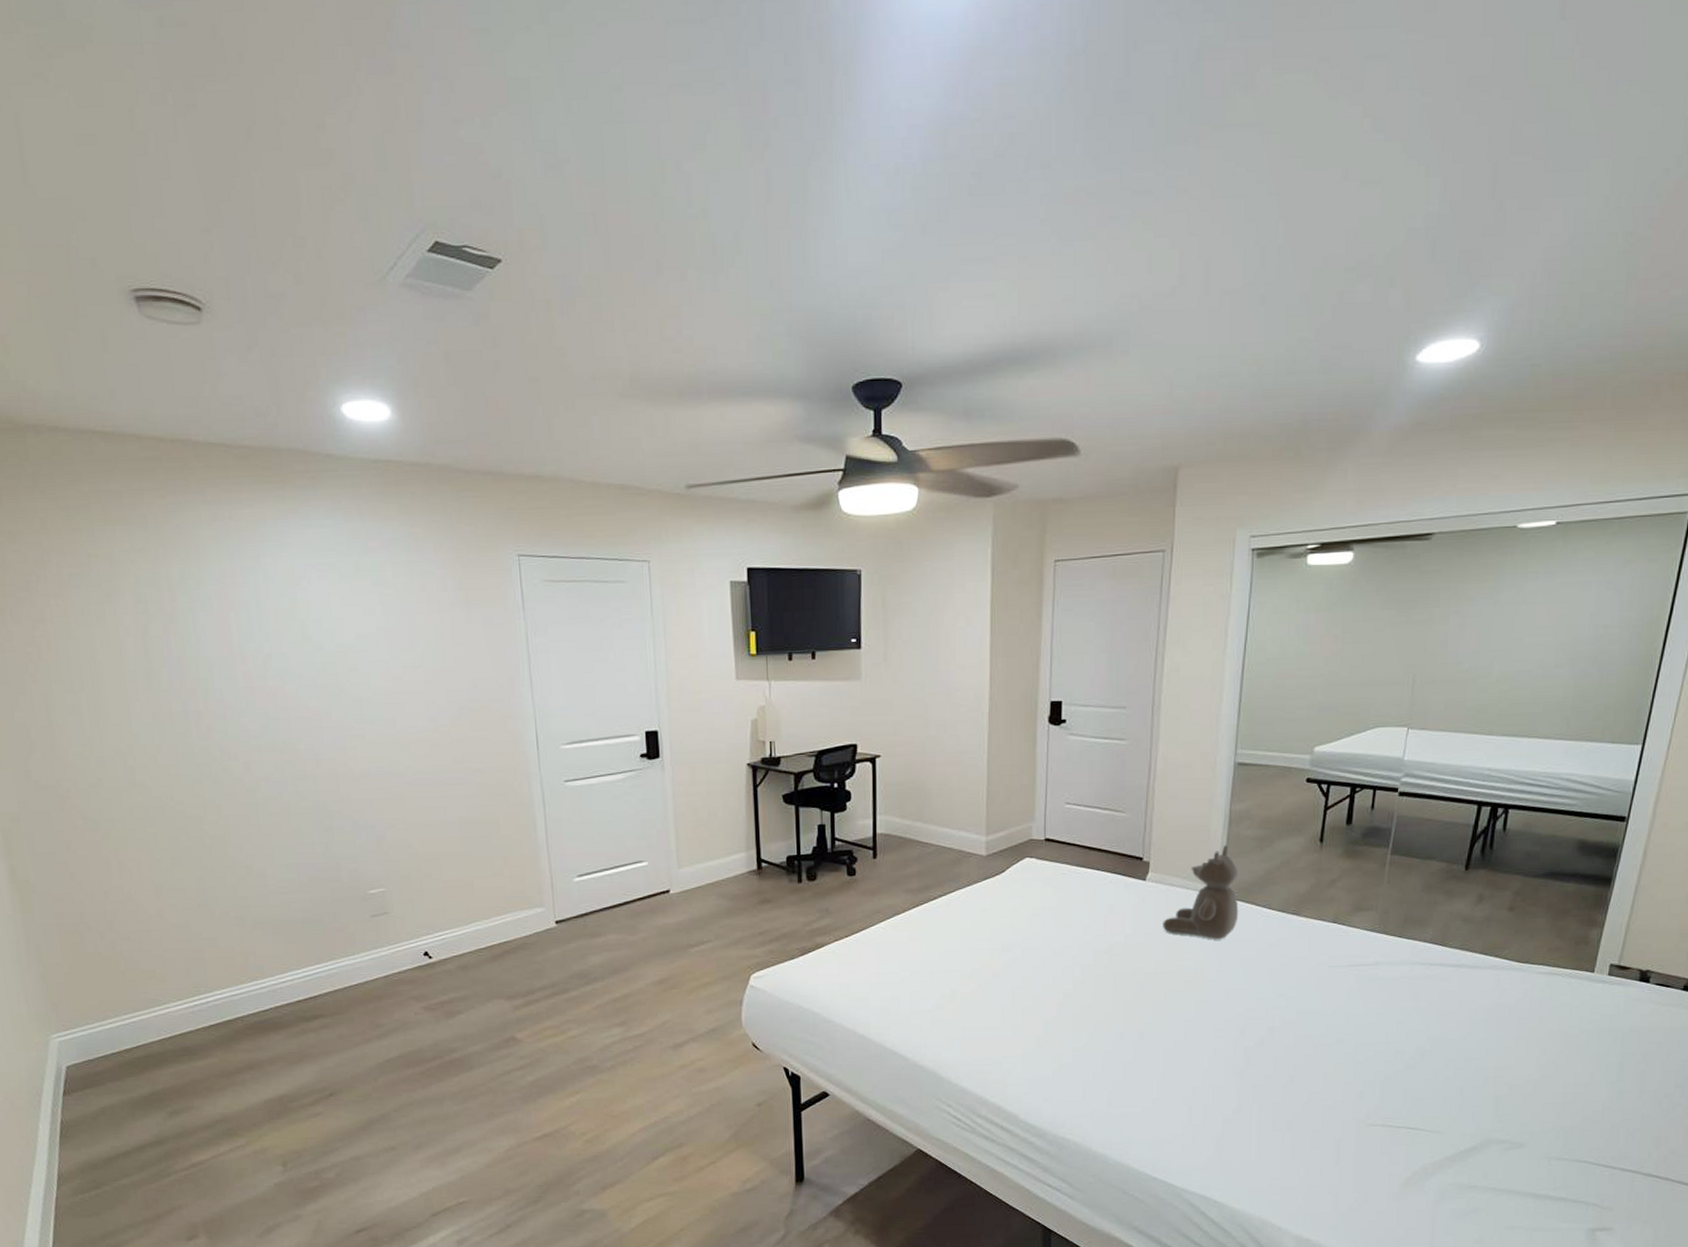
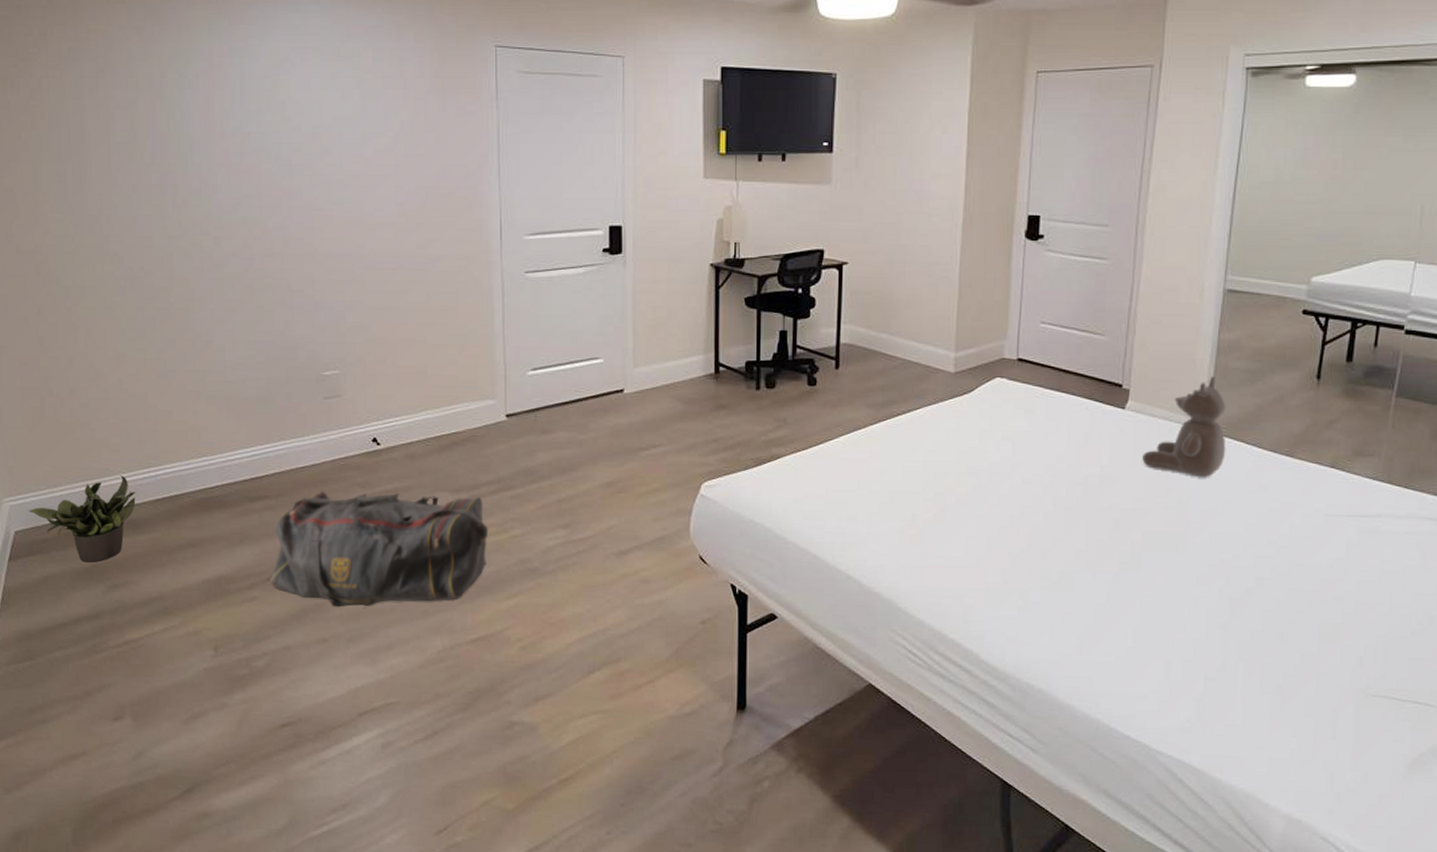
potted plant: none [79,1004,189,1091] -> present [29,475,137,563]
duffel bag: none [332,1001,547,1115] -> present [270,490,489,608]

